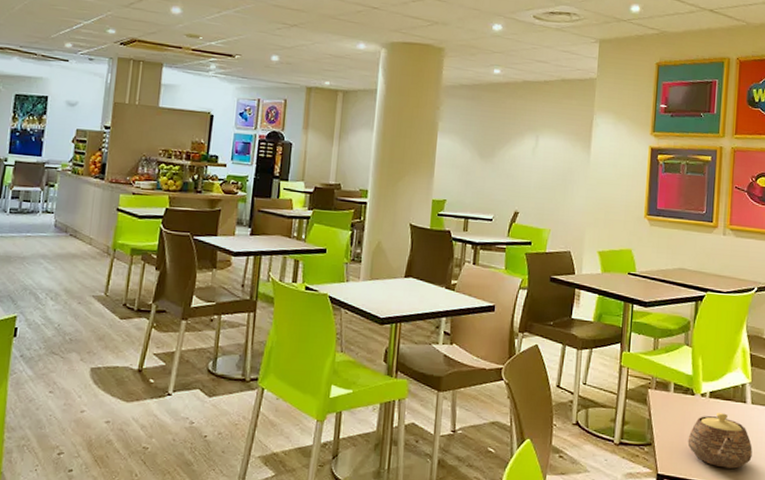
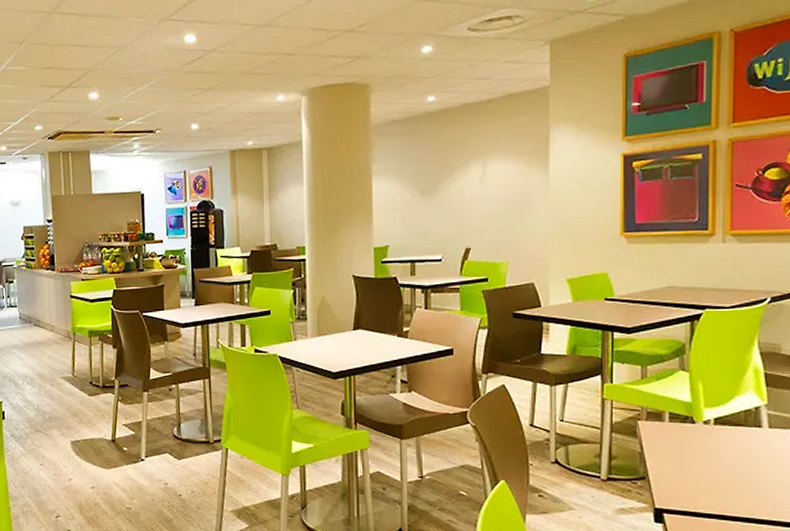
teapot: present [687,413,753,469] -> none [689,440,772,498]

